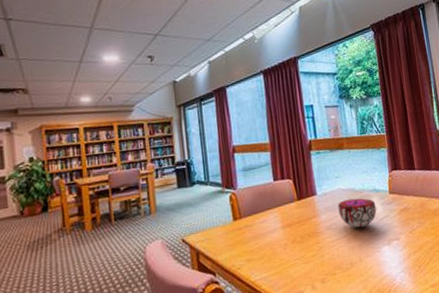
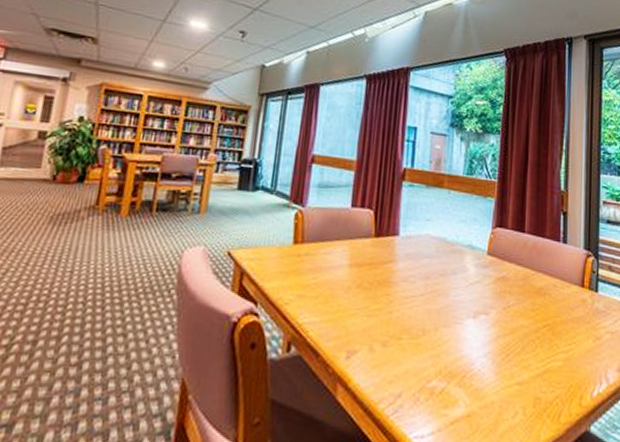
decorative bowl: present [337,198,377,228] -> none [420,249,468,289]

